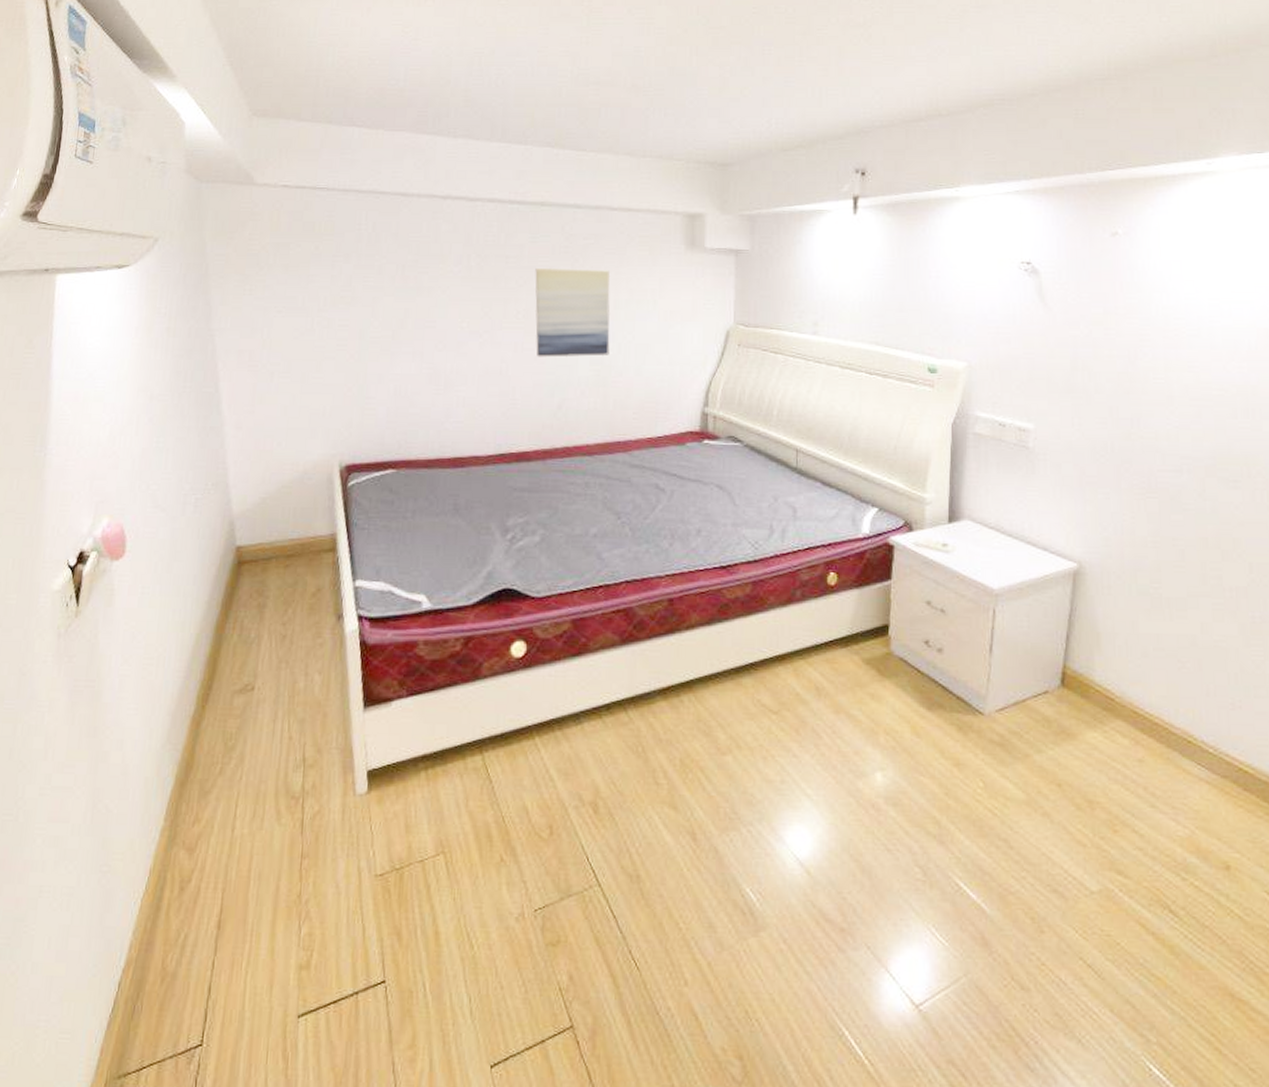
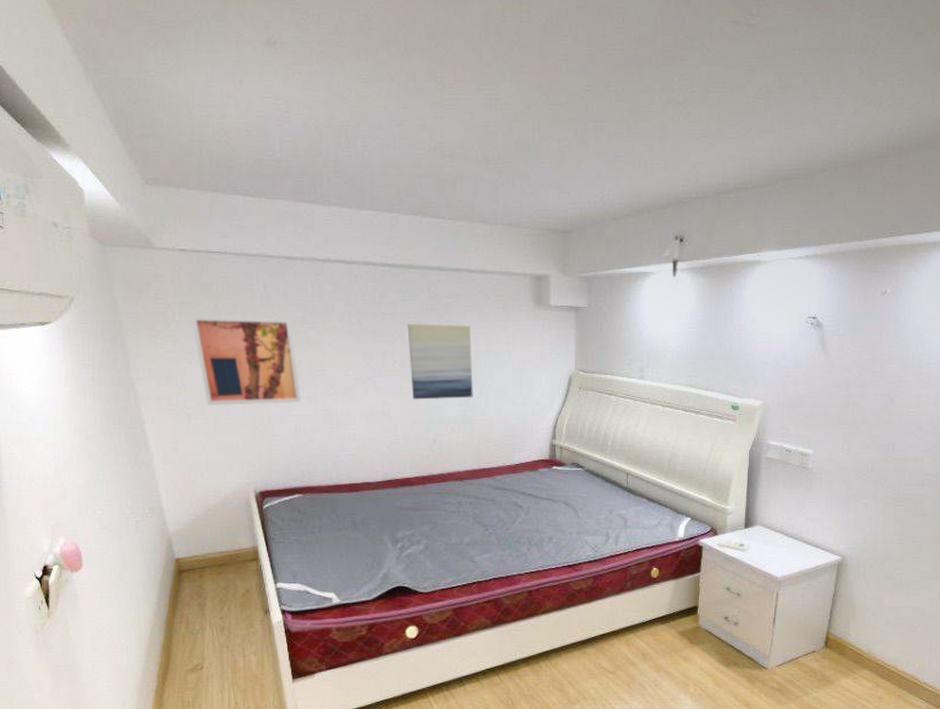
wall art: none [286,258,405,361] -> present [191,315,301,405]

